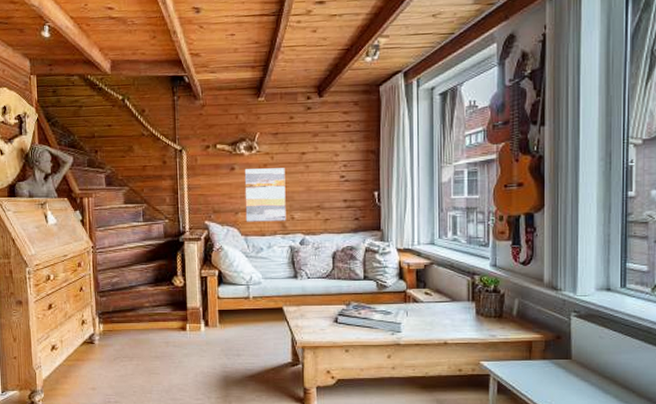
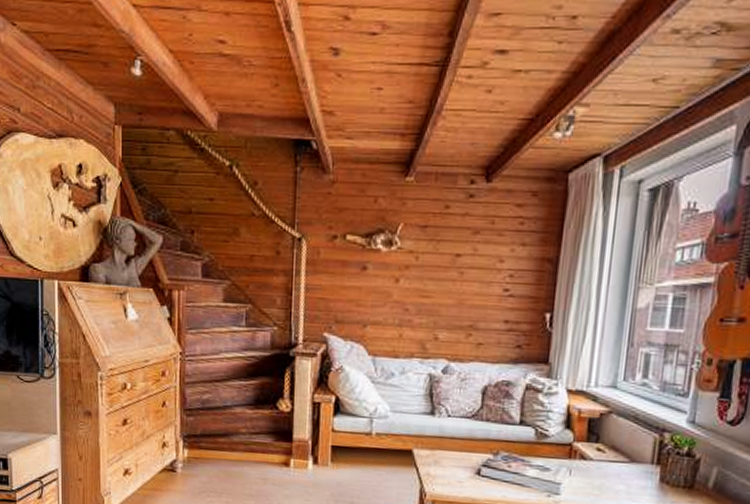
wall art: present [244,168,286,222] -> none [375,270,432,341]

